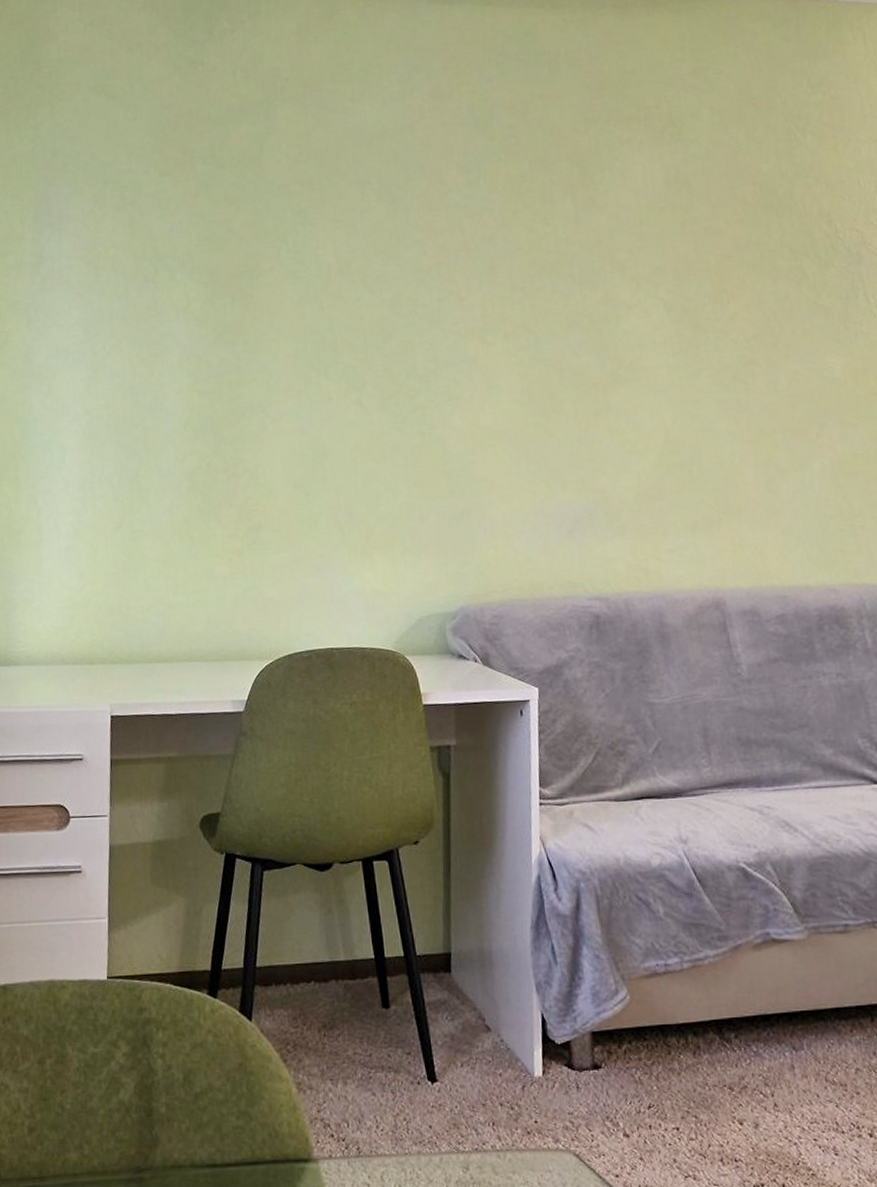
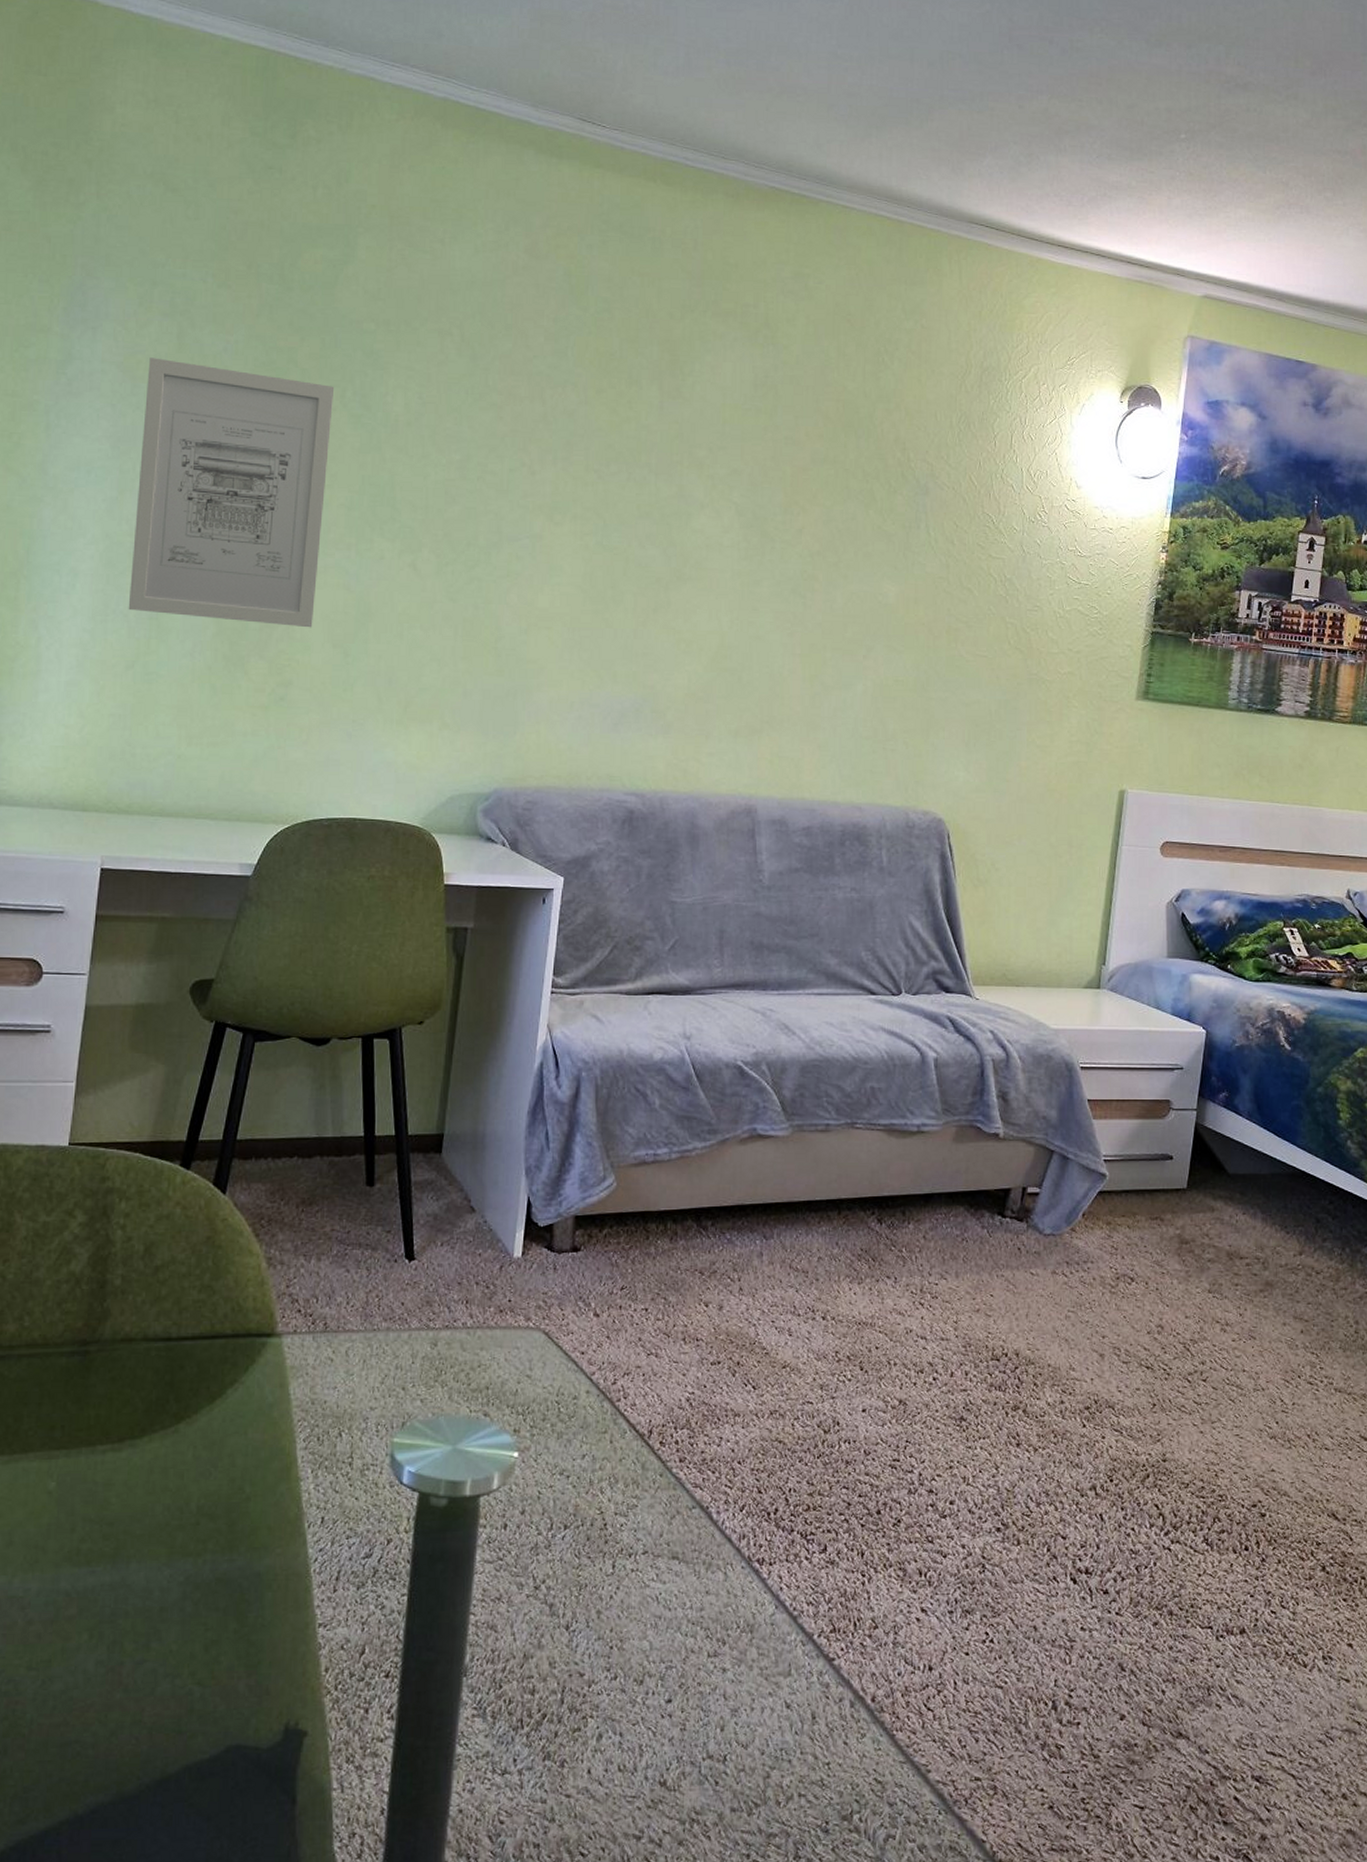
wall art: none [107,247,274,477] -> present [128,357,335,628]

